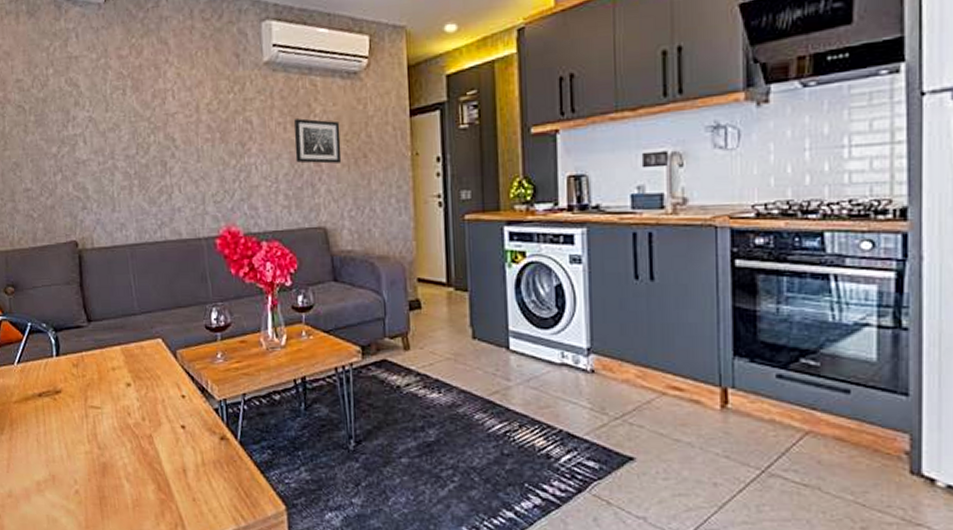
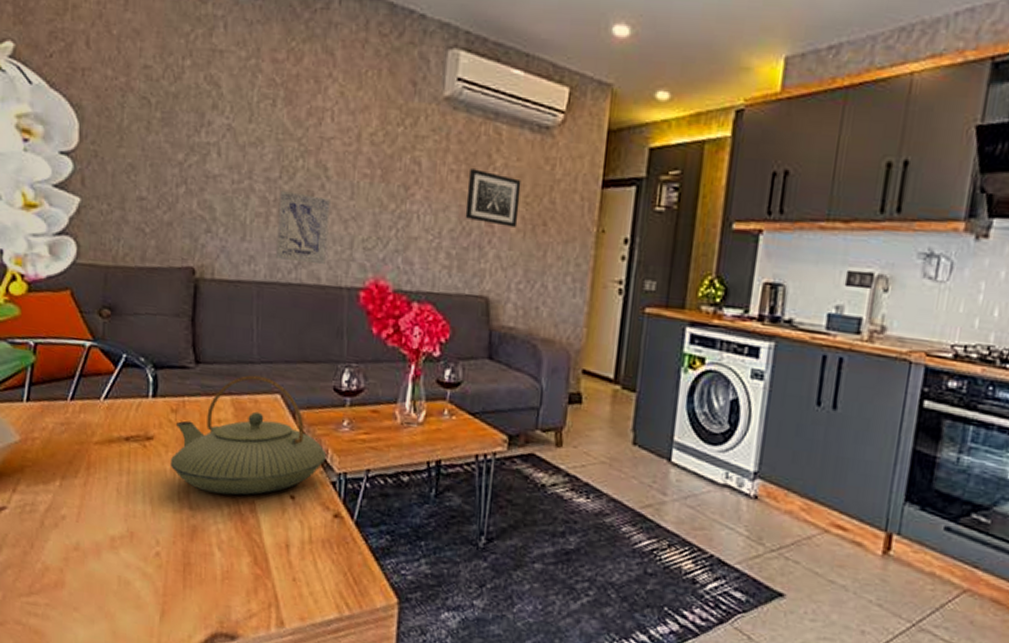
teapot: none [77,325,207,432] -> present [170,374,327,495]
wall art: none [139,164,185,222] -> present [276,191,330,264]

